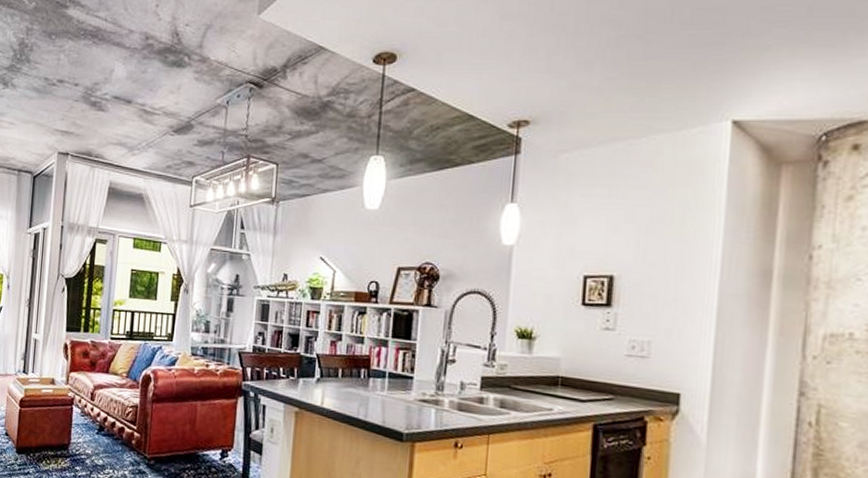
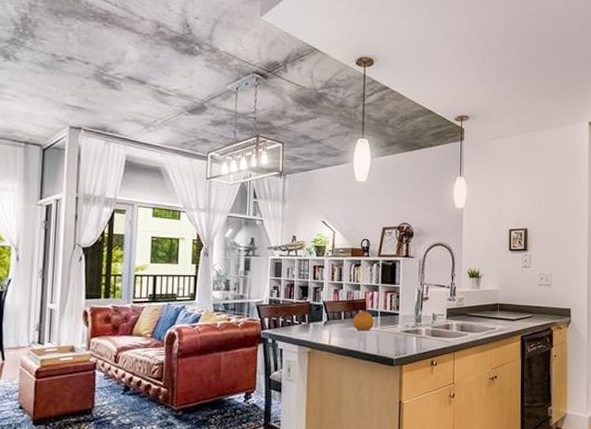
fruit: none [352,368,380,395] -> present [353,310,374,331]

